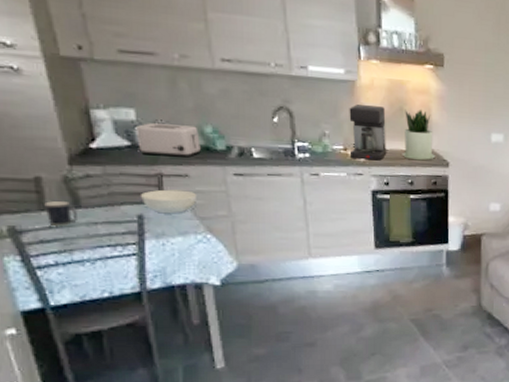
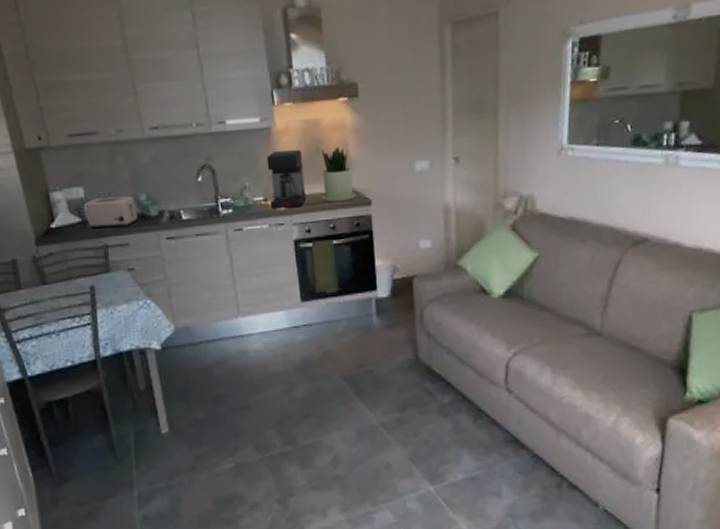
mug: present [44,200,77,227] -> none [20,278,44,303]
bowl: present [140,189,198,214] -> none [91,258,137,283]

